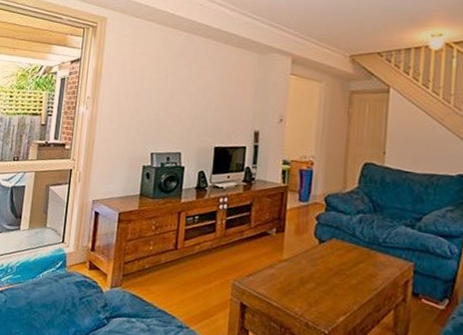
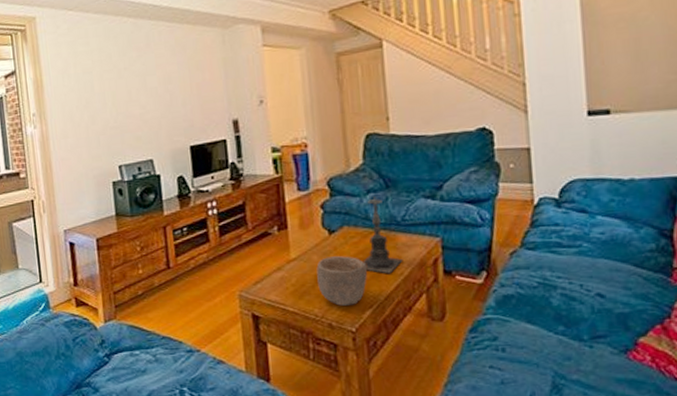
bowl: none [302,263,347,310] -> present [316,256,368,306]
candle holder: none [344,217,379,288] -> present [363,196,403,274]

